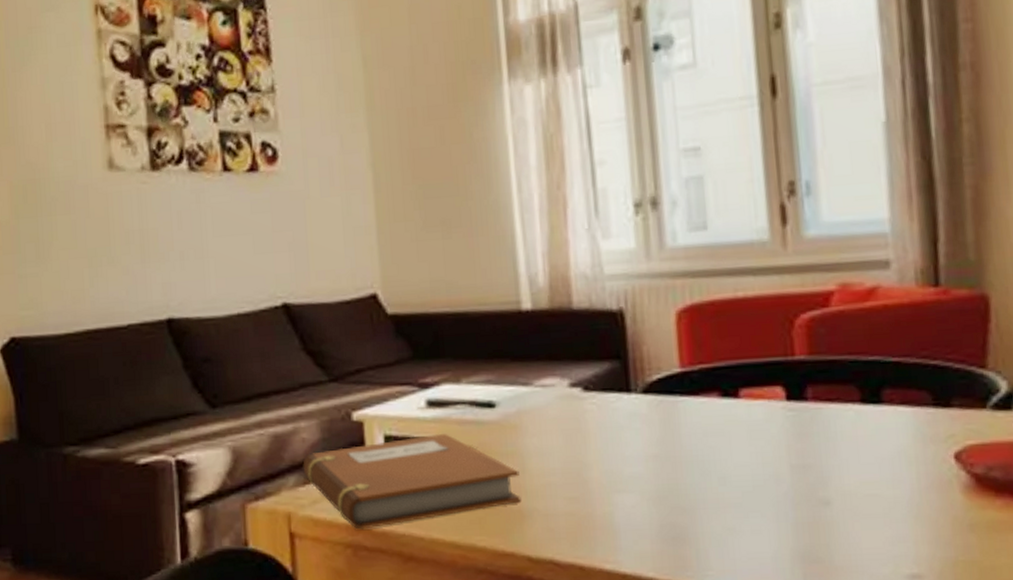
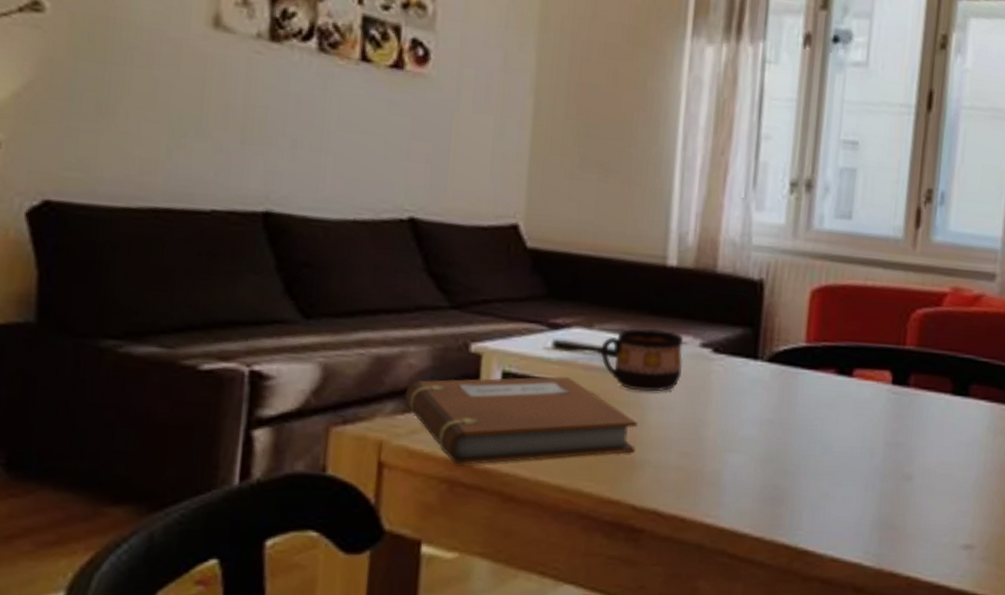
cup: none [471,375,555,440] -> present [600,329,684,392]

